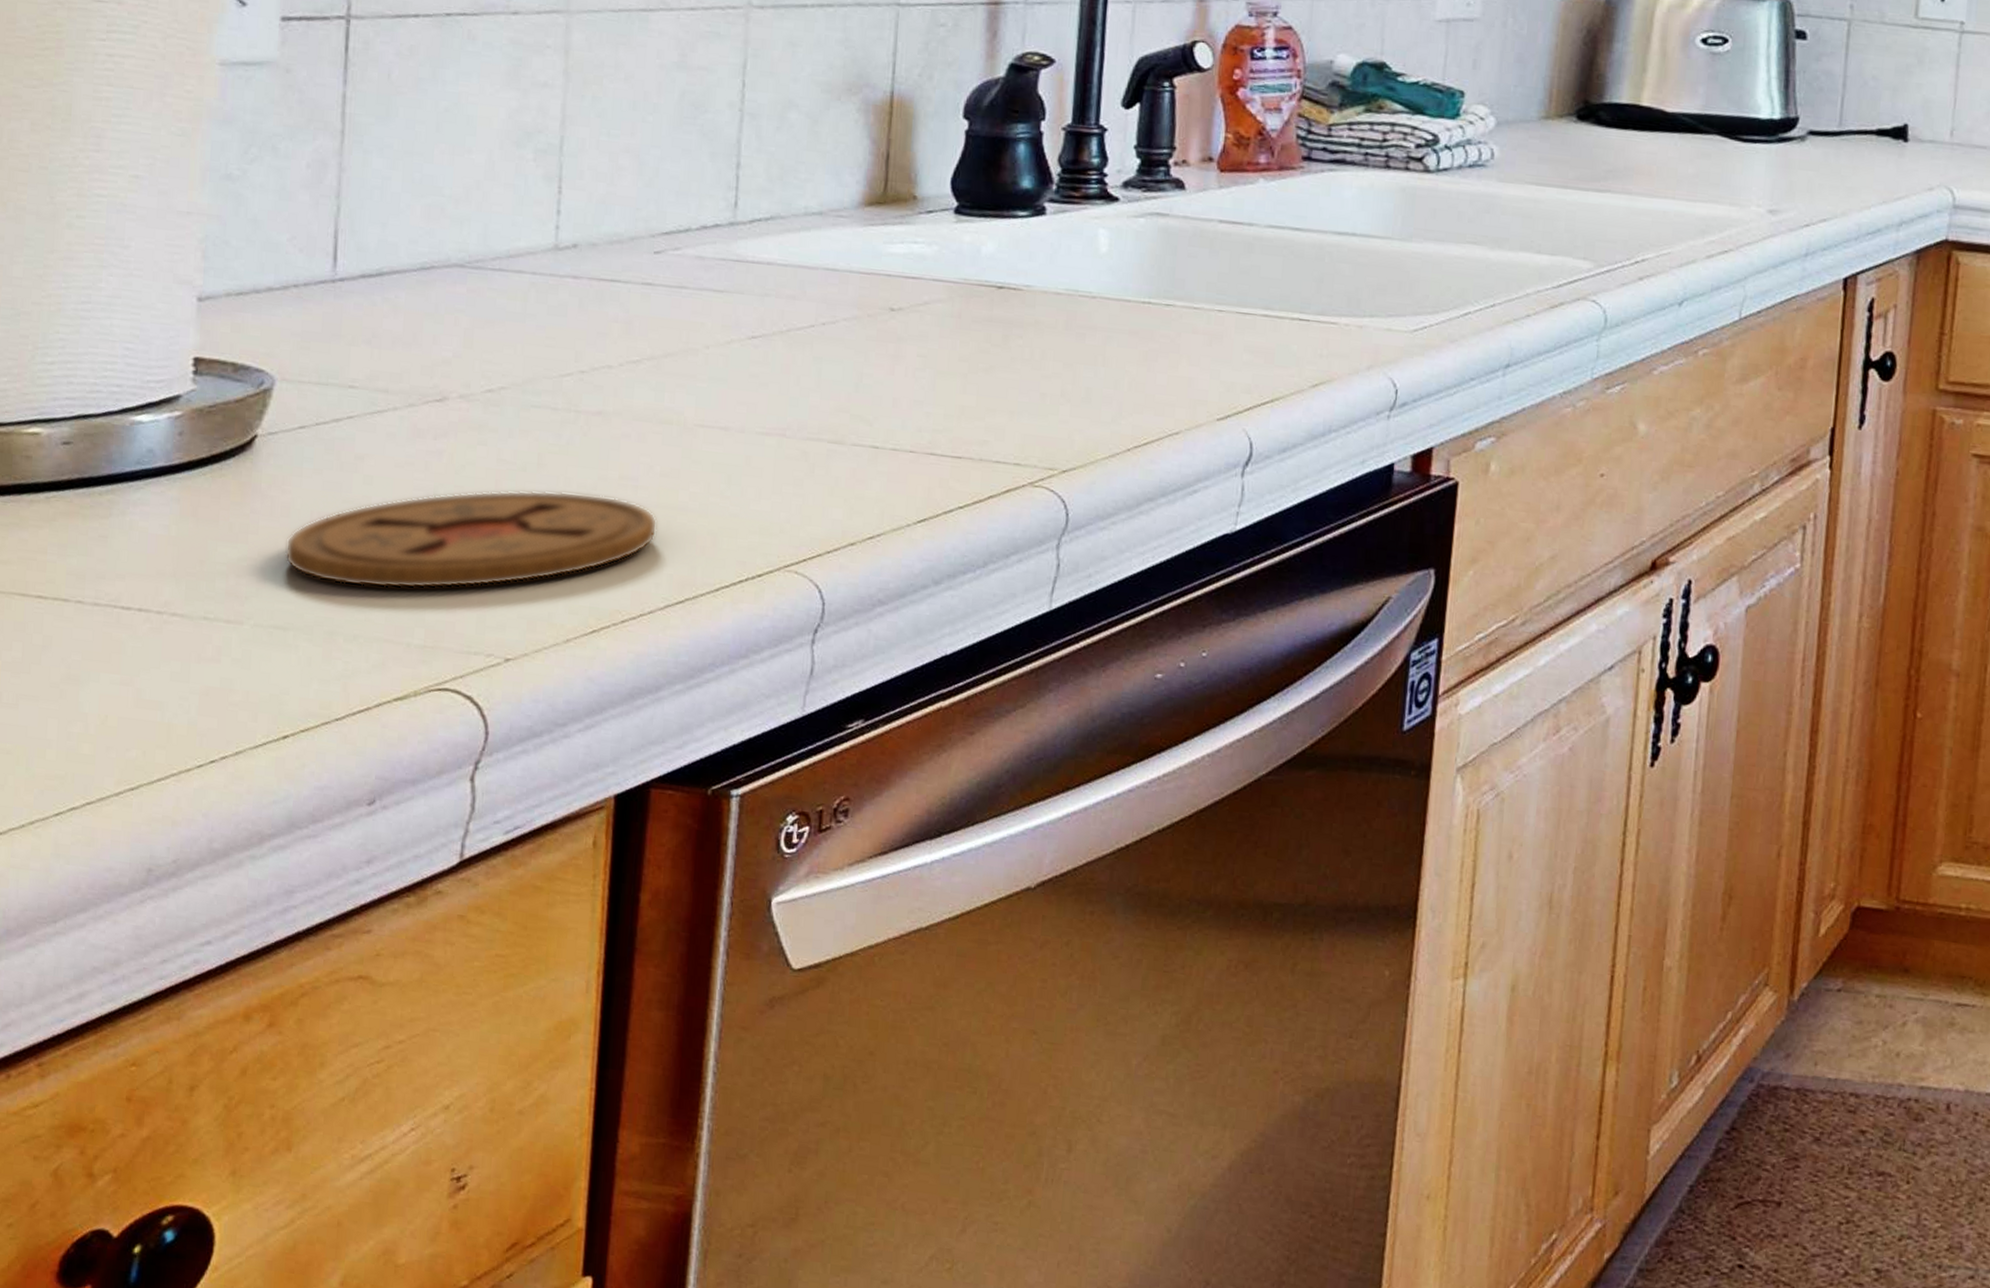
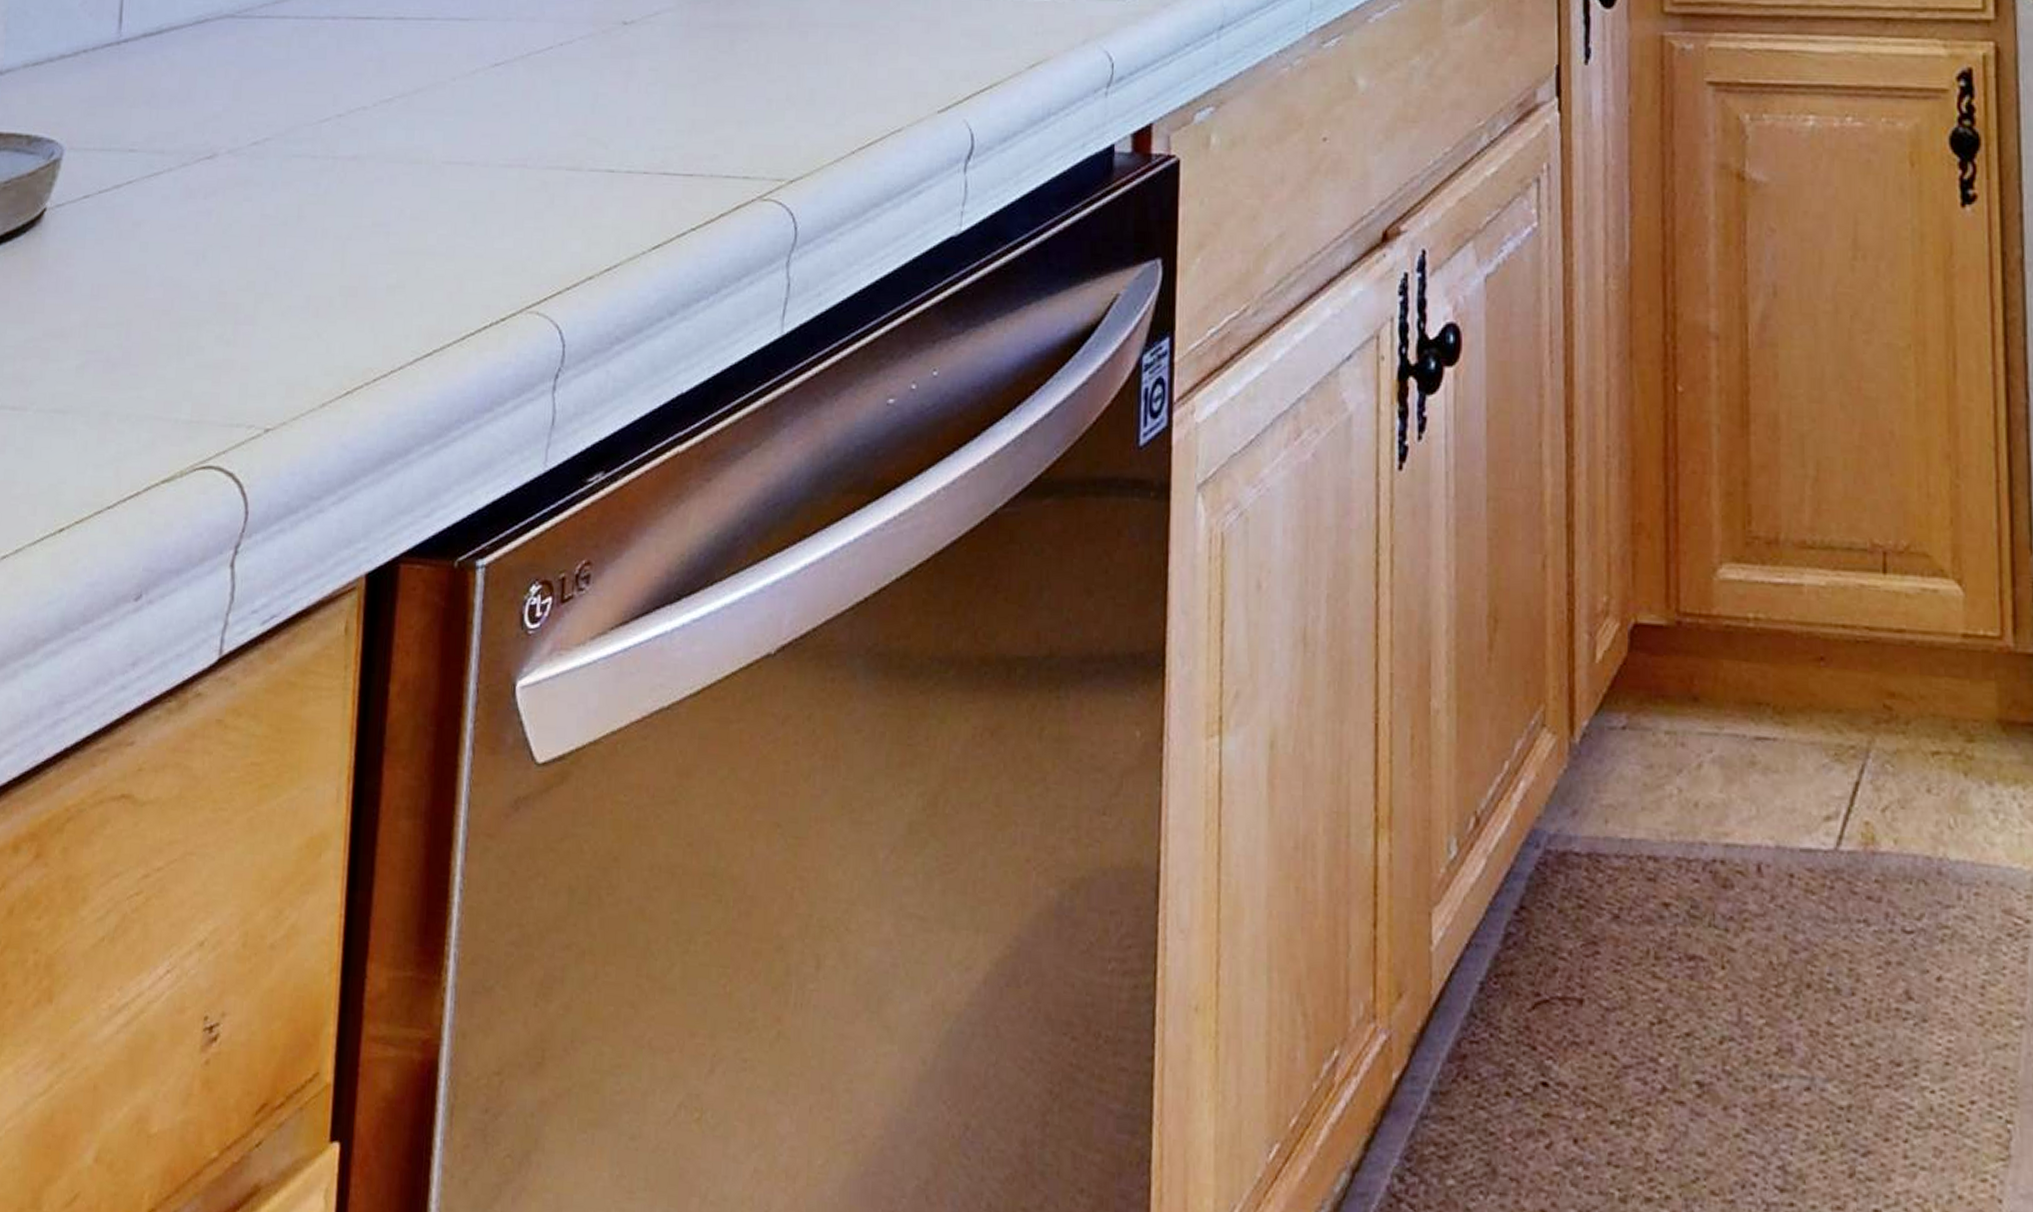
coaster: present [285,490,658,589] -> none [67,243,408,362]

